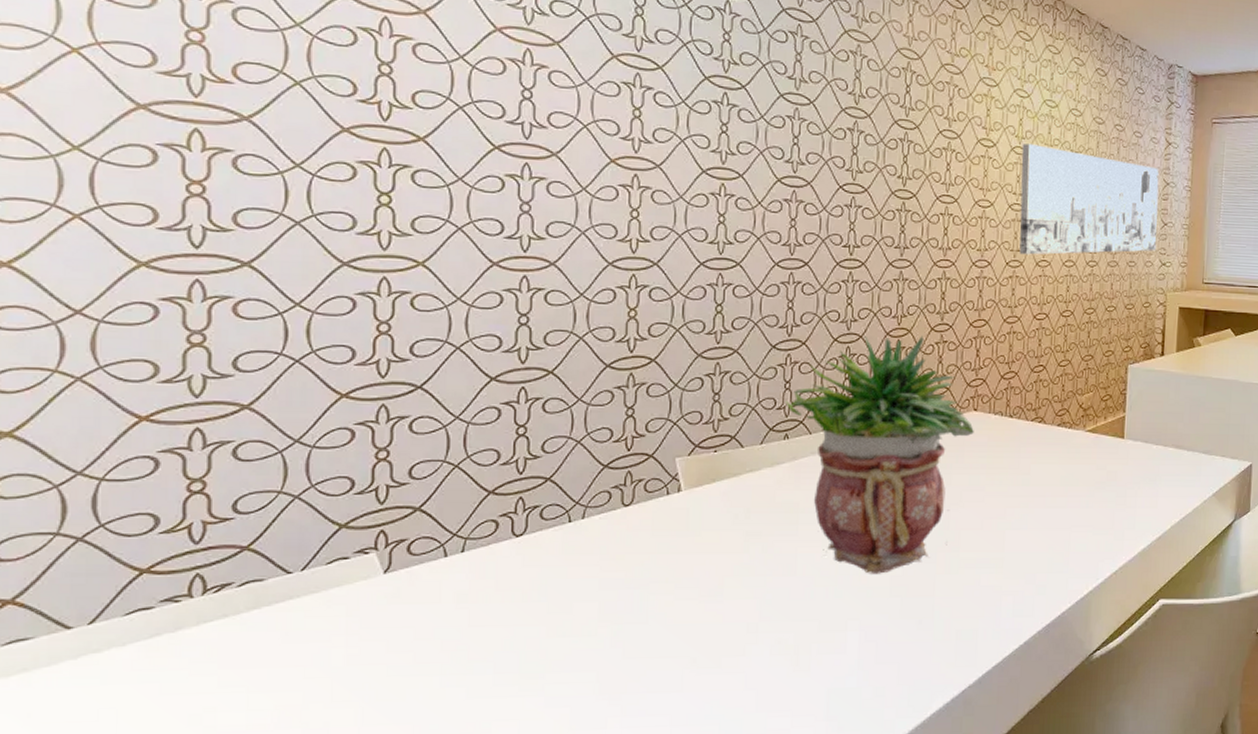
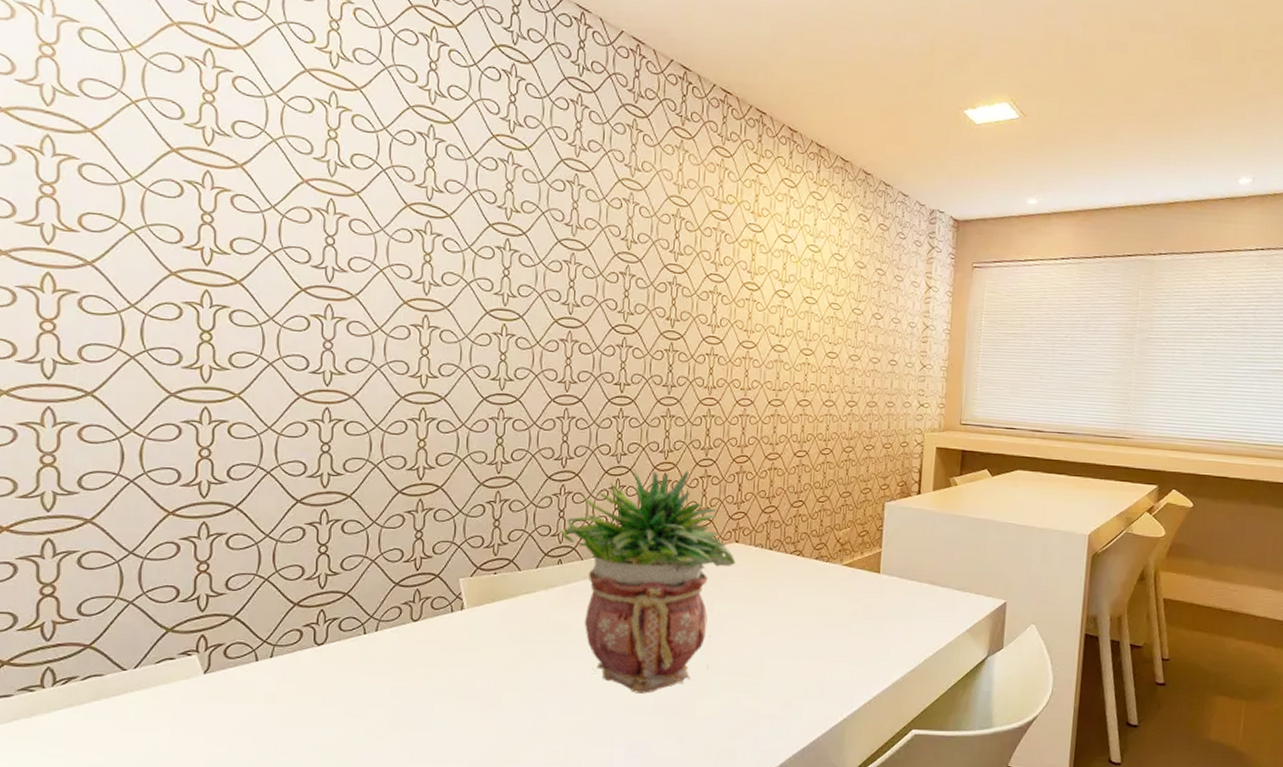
wall art: present [1019,143,1159,255] -> none [781,287,919,395]

